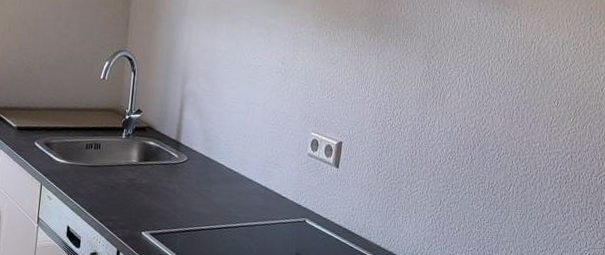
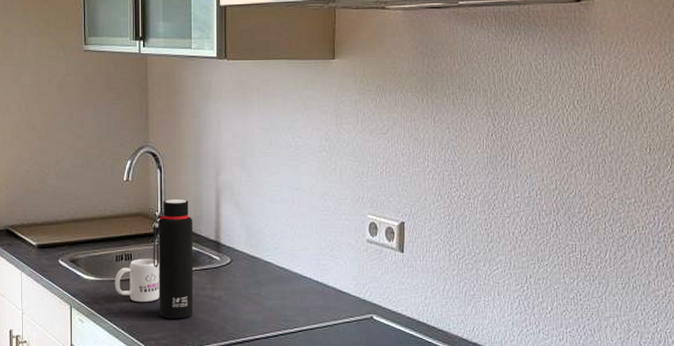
mug: none [82,148,125,188] -> present [114,258,160,303]
water bottle: none [118,99,158,205] -> present [153,199,194,319]

